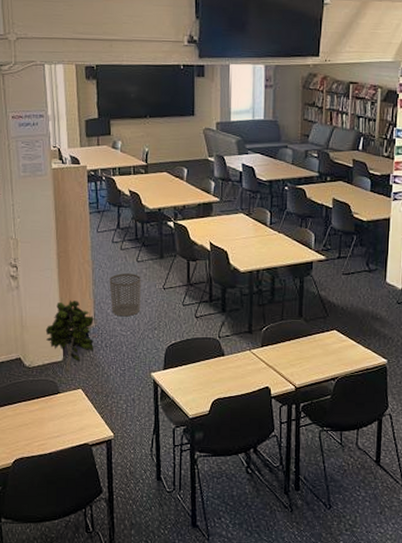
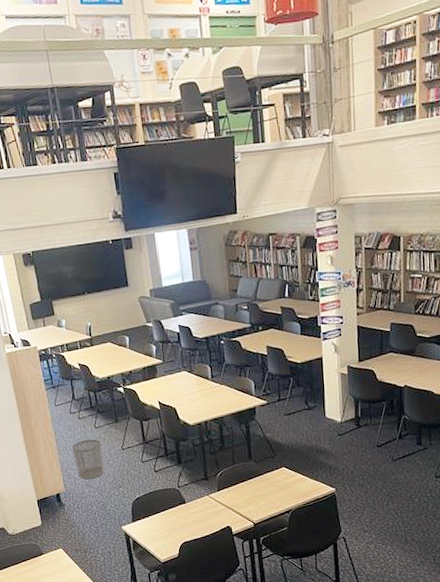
indoor plant: present [45,299,94,372] -> none [22,470,67,535]

